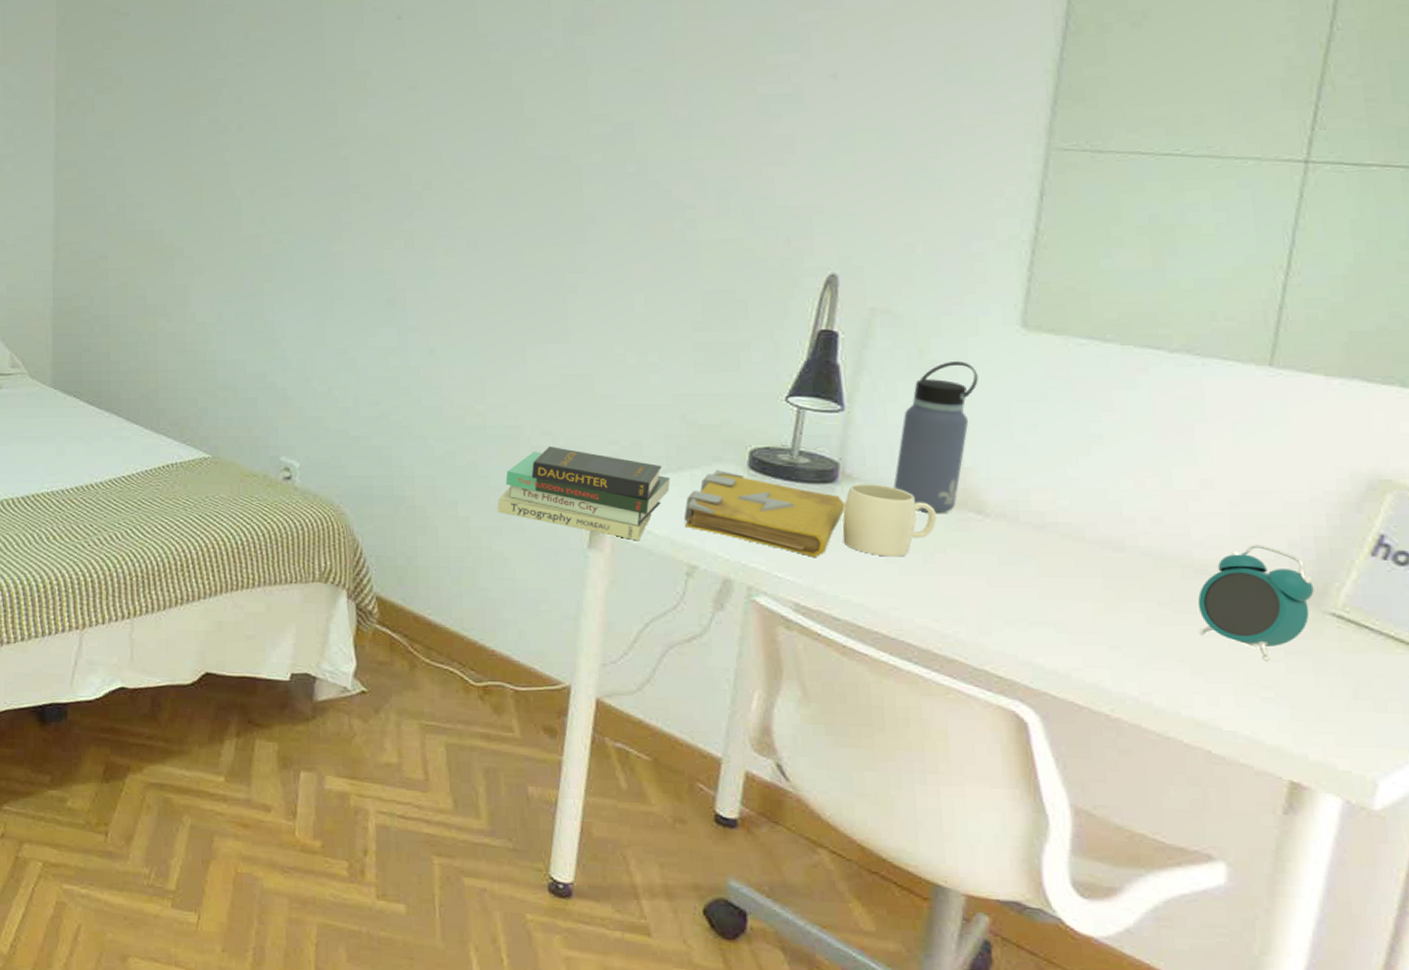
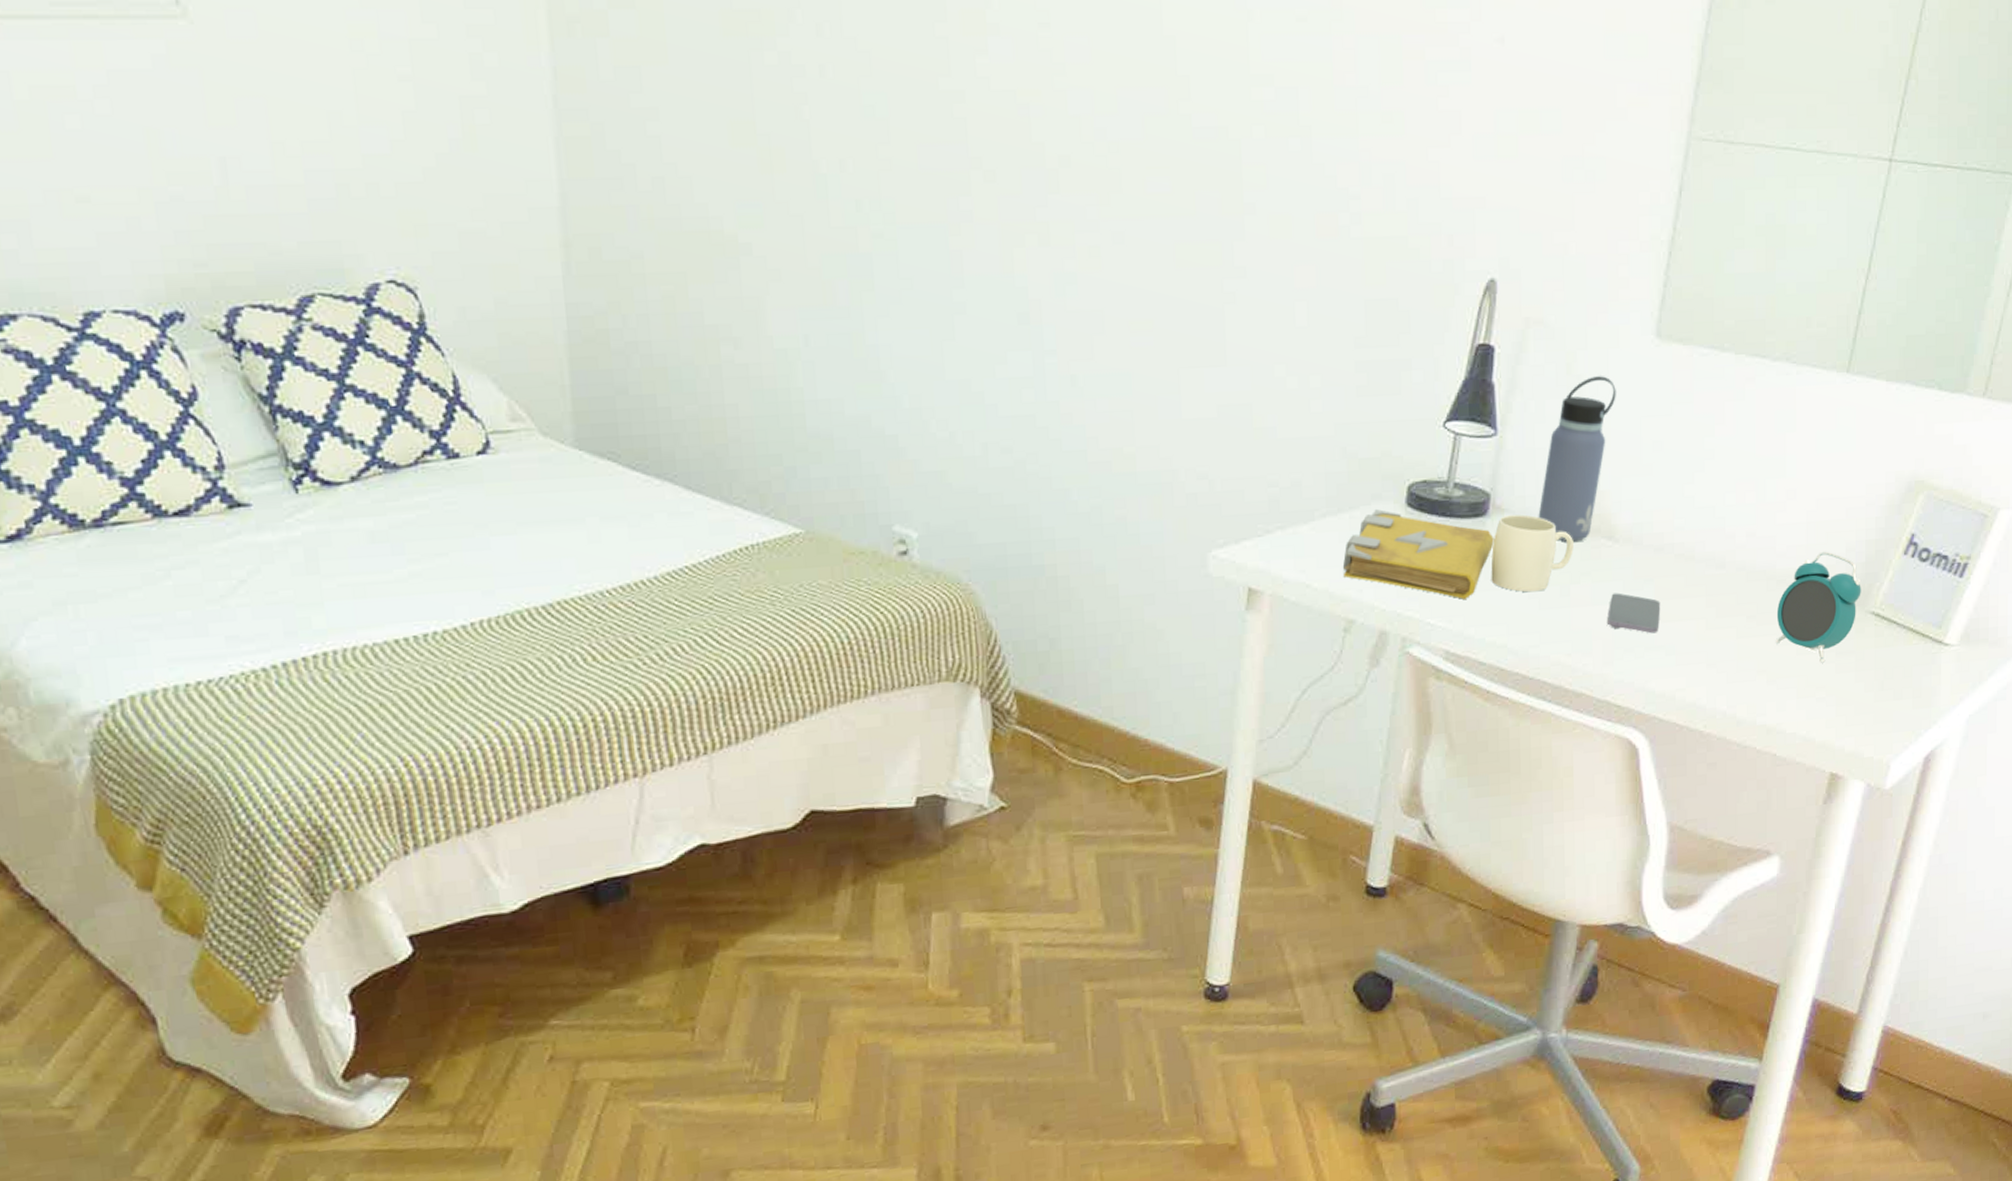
books: present [497,447,670,541] -> none [1149,493,1330,598]
smartphone: none [980,565,1046,609] -> present [1606,592,1661,634]

